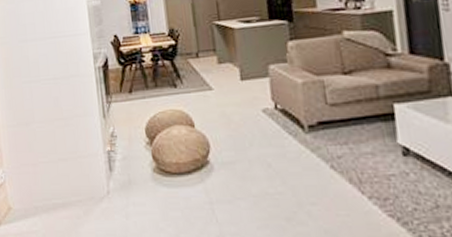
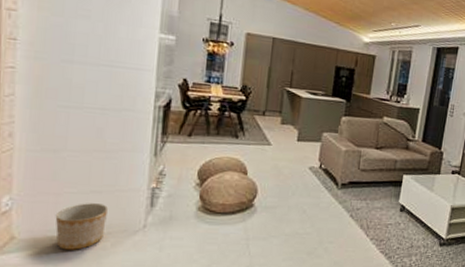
planter: none [36,171,76,219] -> present [55,203,109,250]

